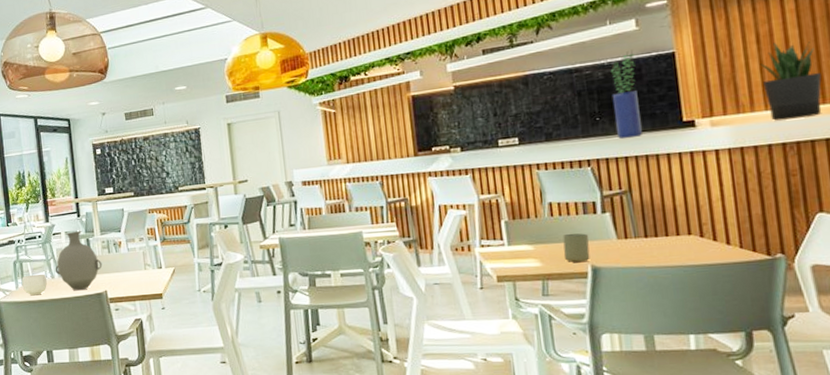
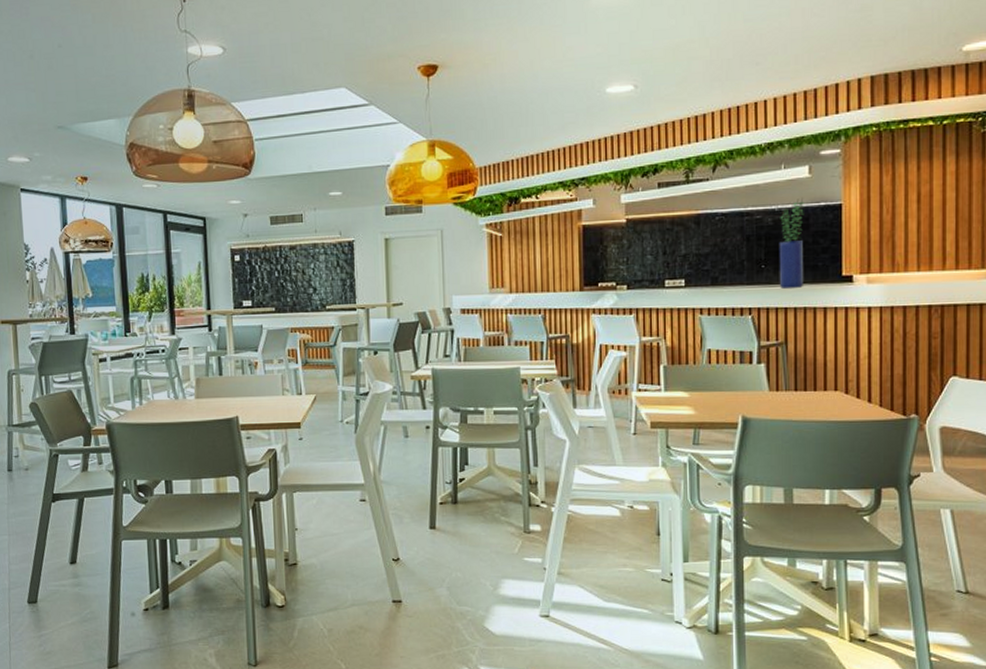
cup: present [22,273,47,296] -> none [140,393,169,418]
vase: present [55,230,103,290] -> none [179,346,235,414]
cup: present [562,233,590,263] -> none [717,382,743,413]
planter: present [759,42,822,121] -> none [917,203,970,282]

